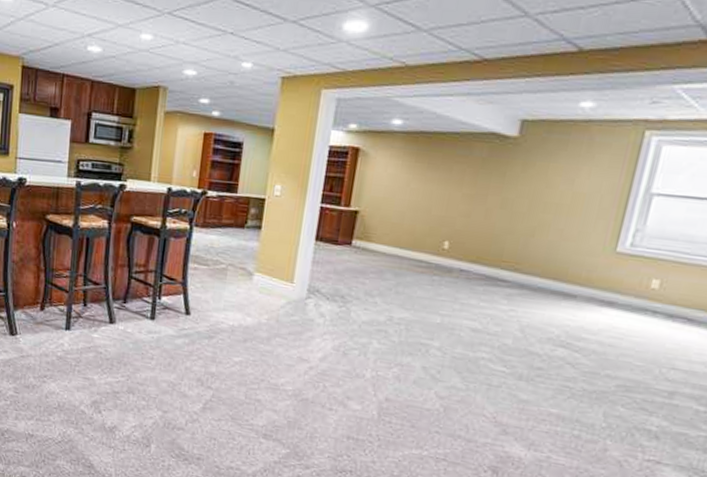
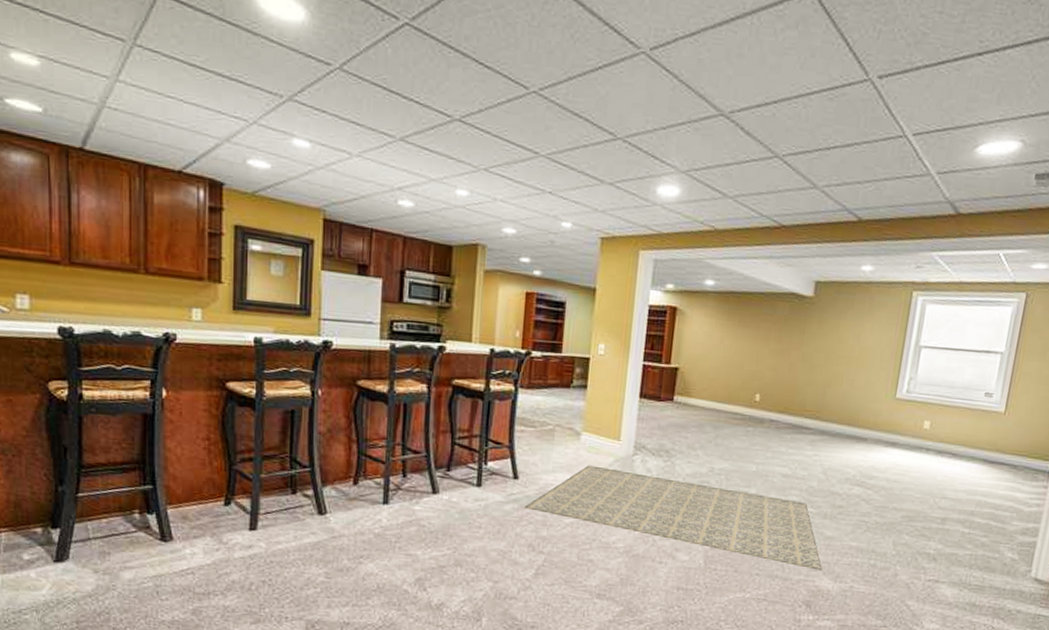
area rug: none [195,306,514,436] -> present [525,465,822,571]

